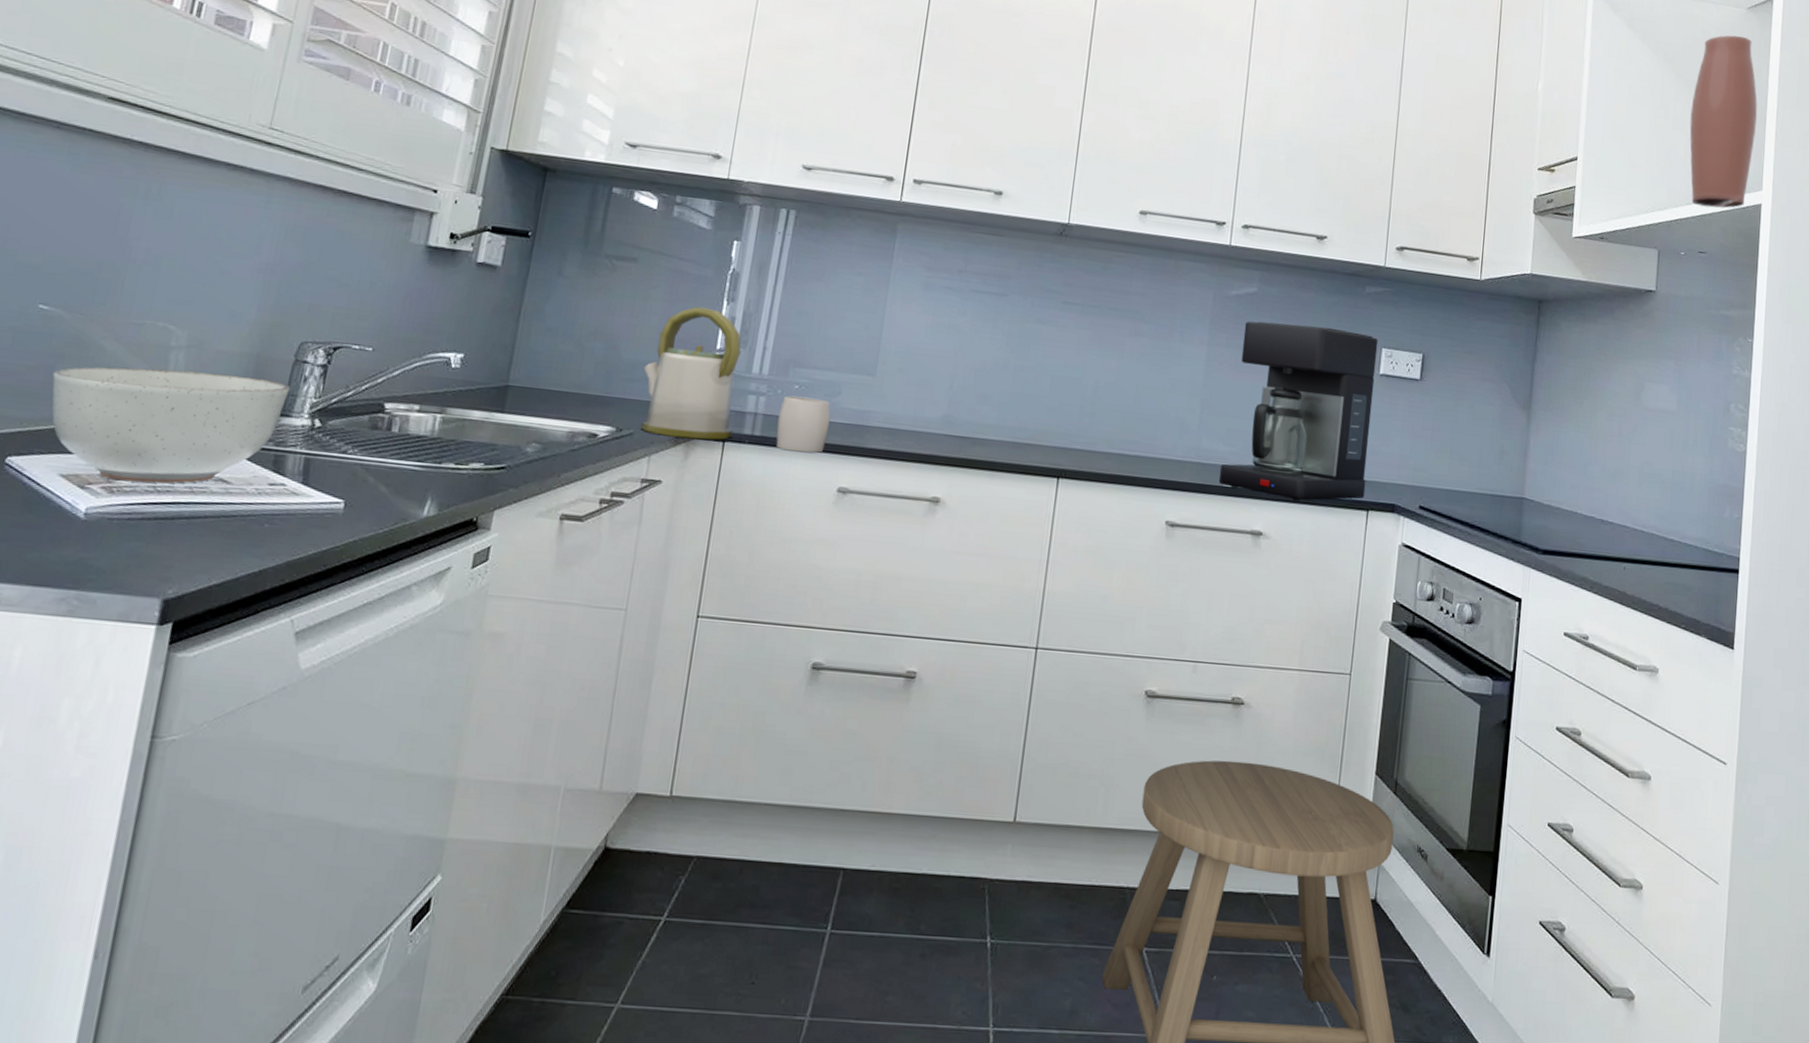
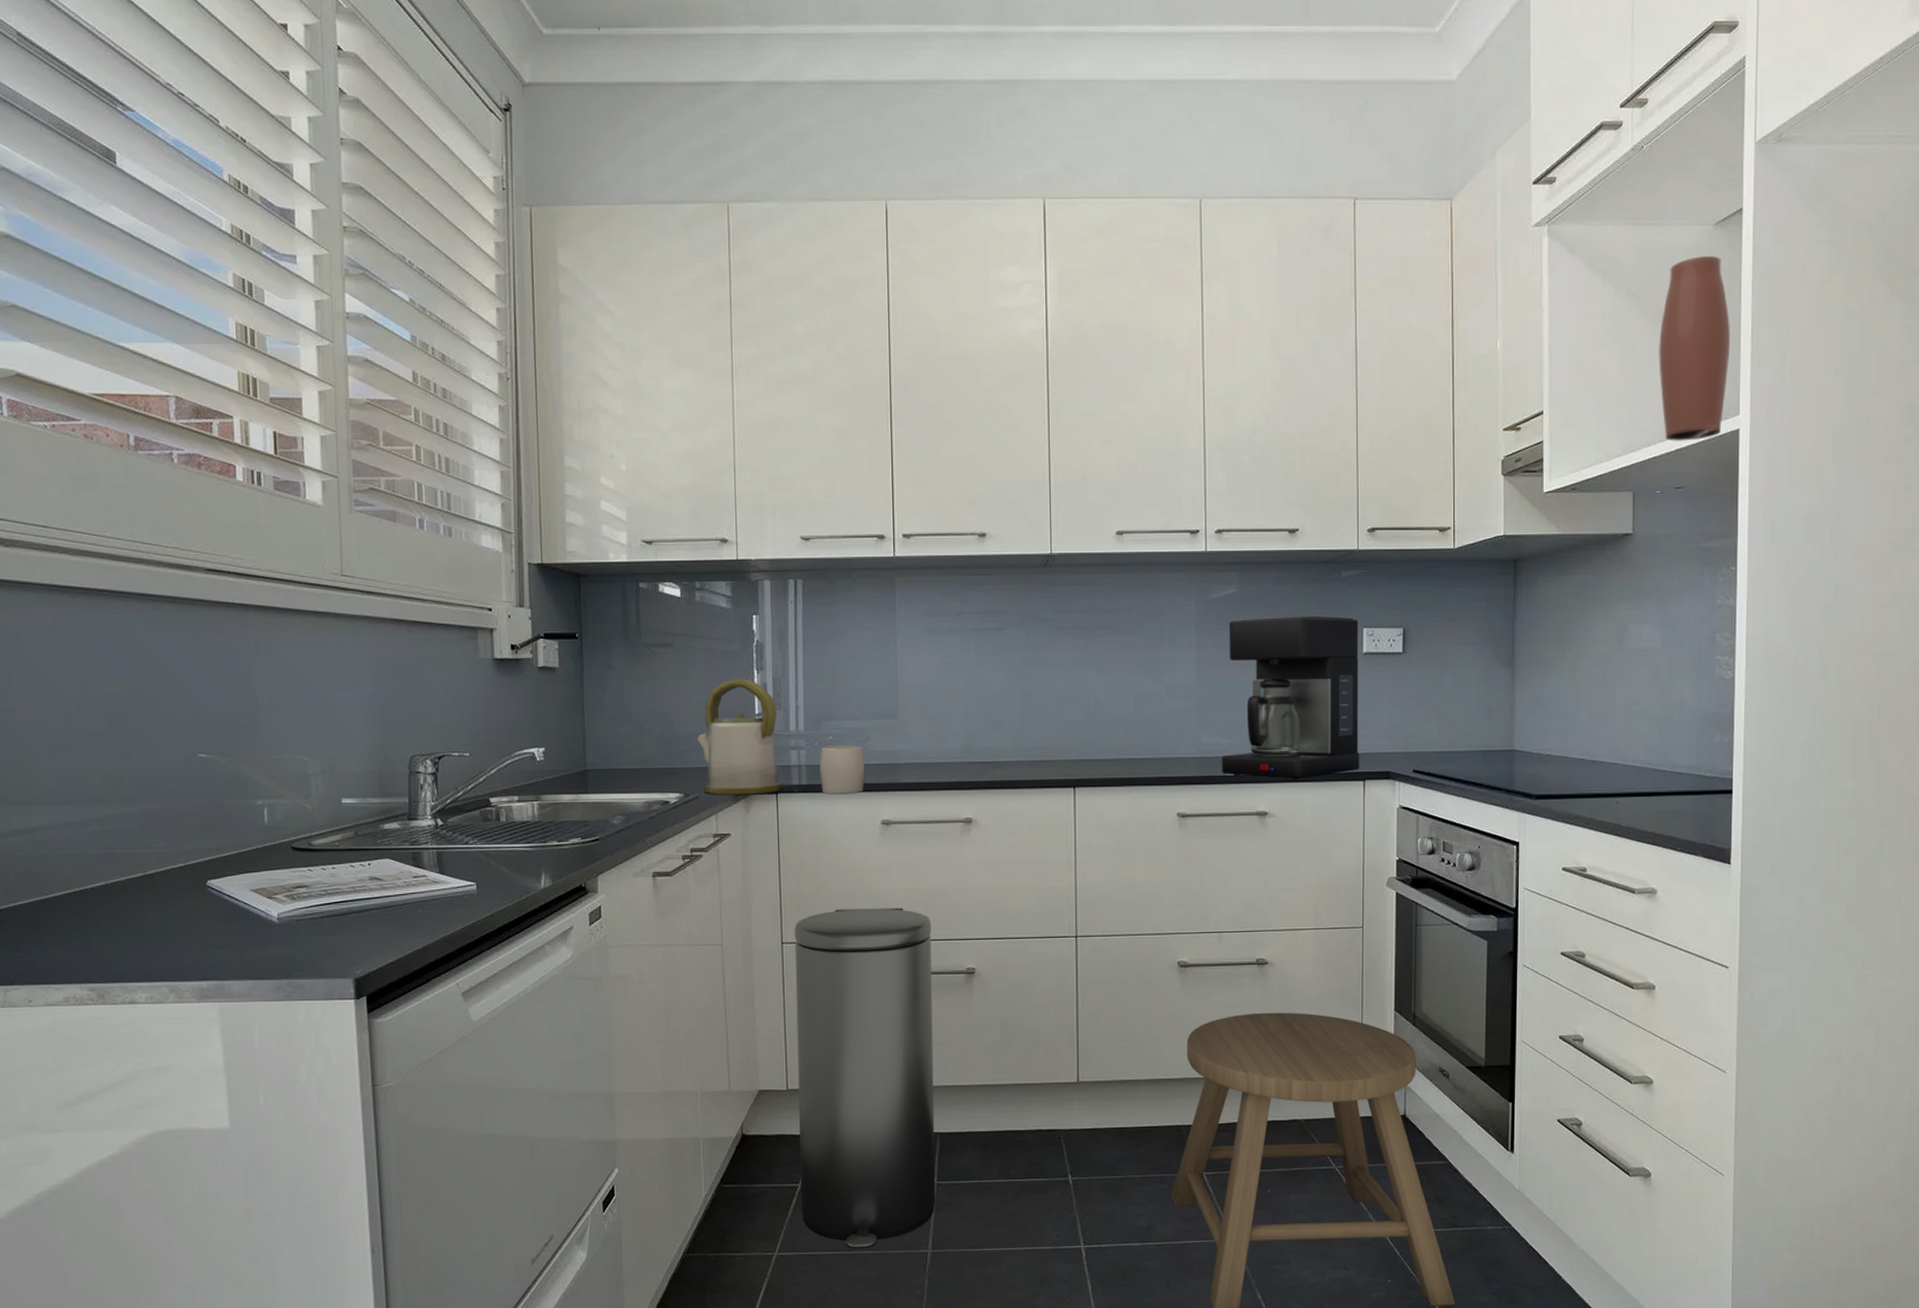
bowl: present [51,367,291,484] -> none [224,791,412,889]
pedal bin: none [658,583,876,1008] -> present [794,907,936,1249]

